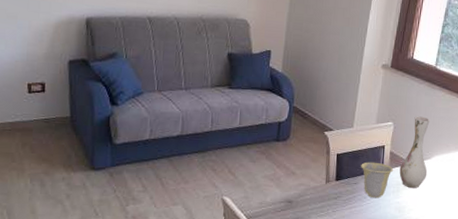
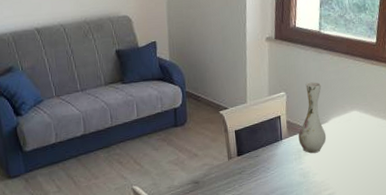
cup: present [361,162,394,199] -> none [260,133,293,168]

